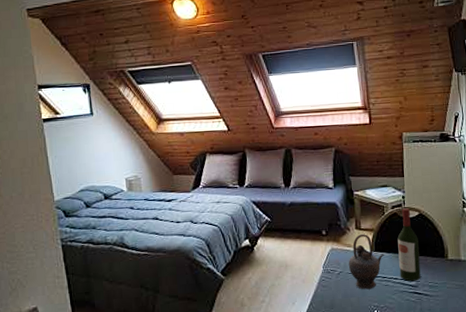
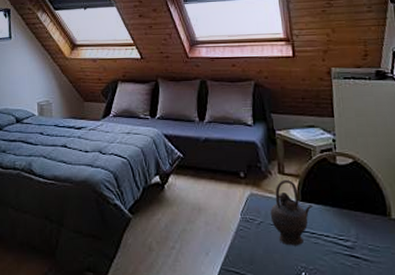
wine bottle: present [397,208,421,282] -> none [328,153,358,242]

